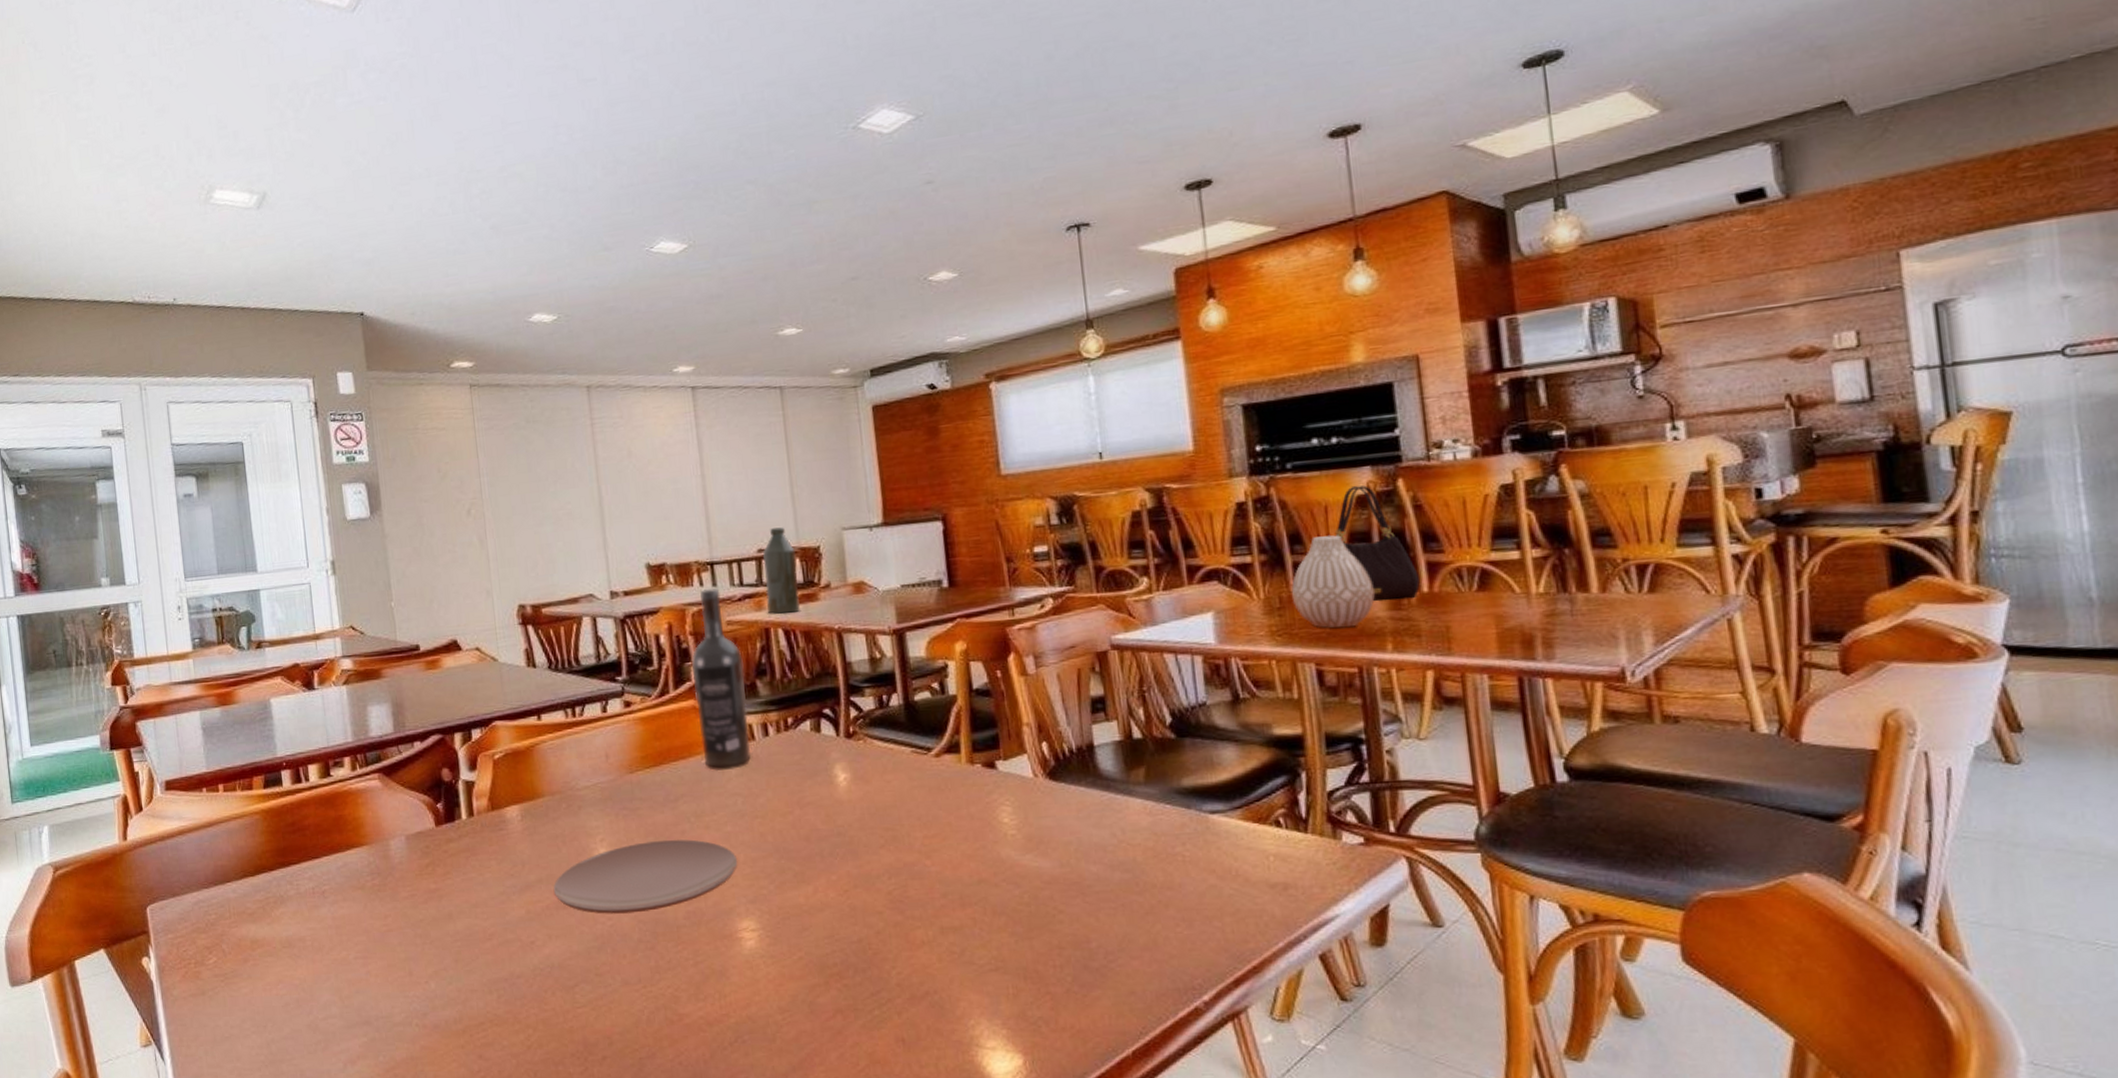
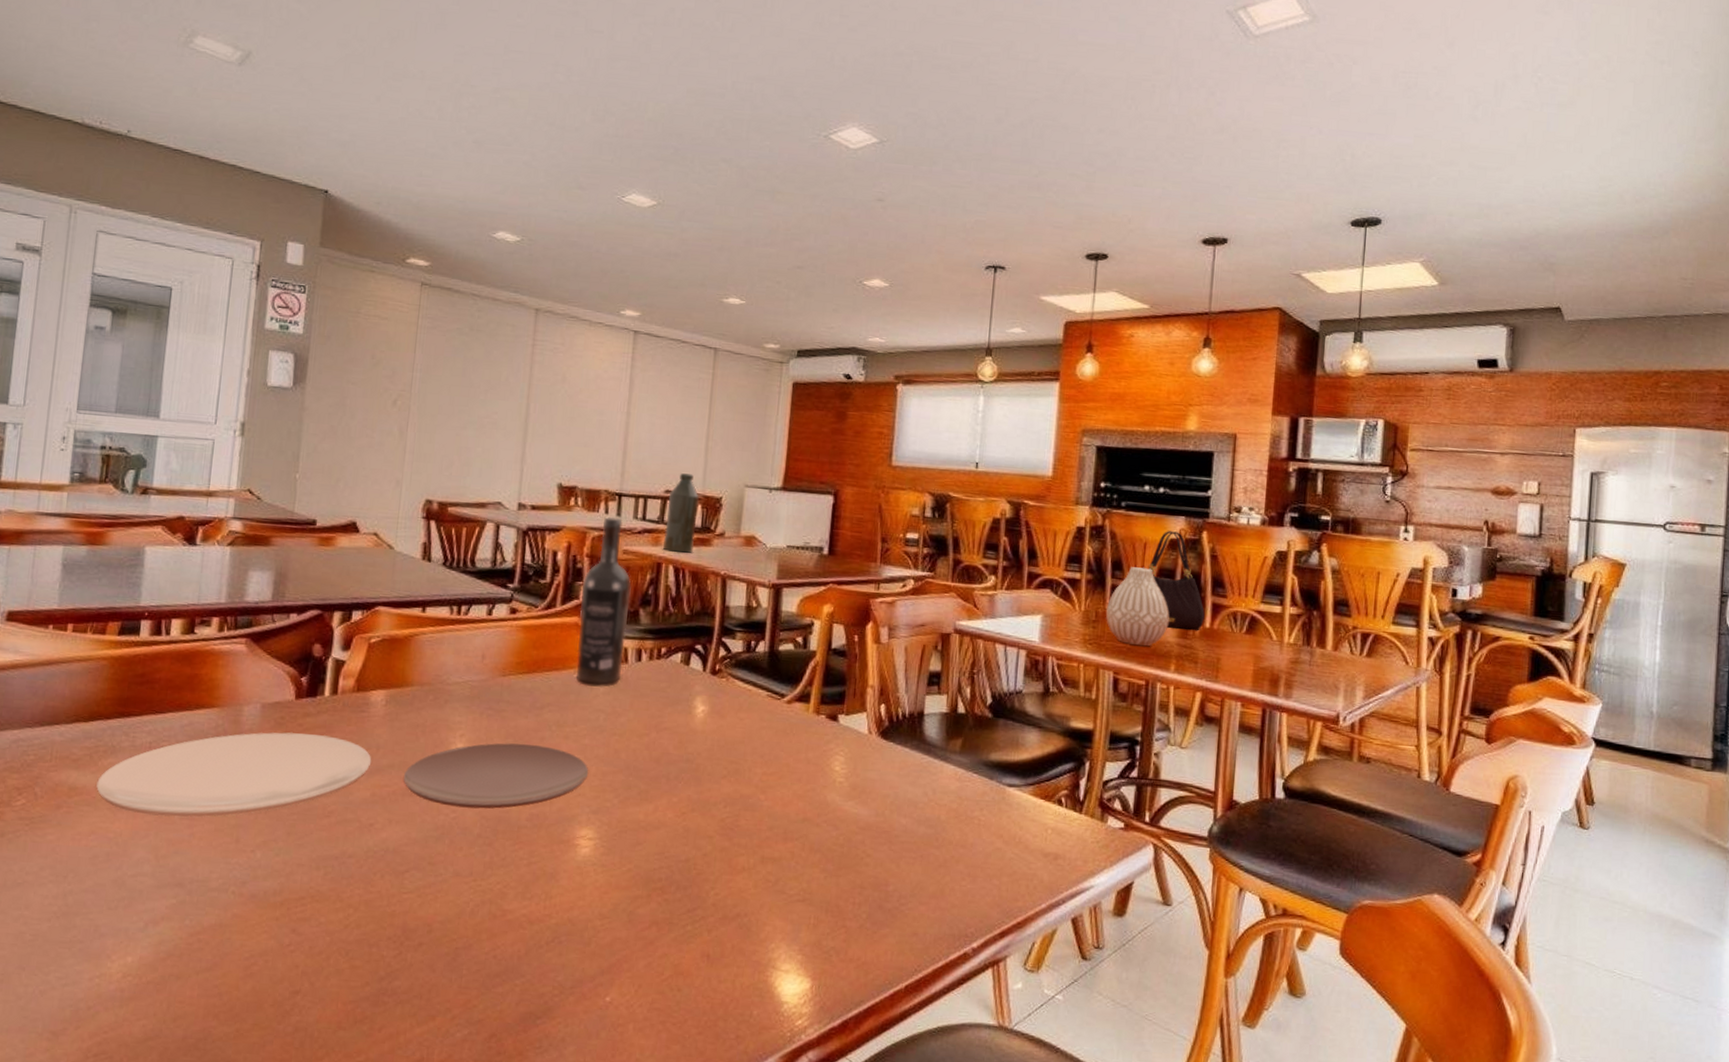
plate: none [274,859,520,959] -> present [96,732,372,818]

